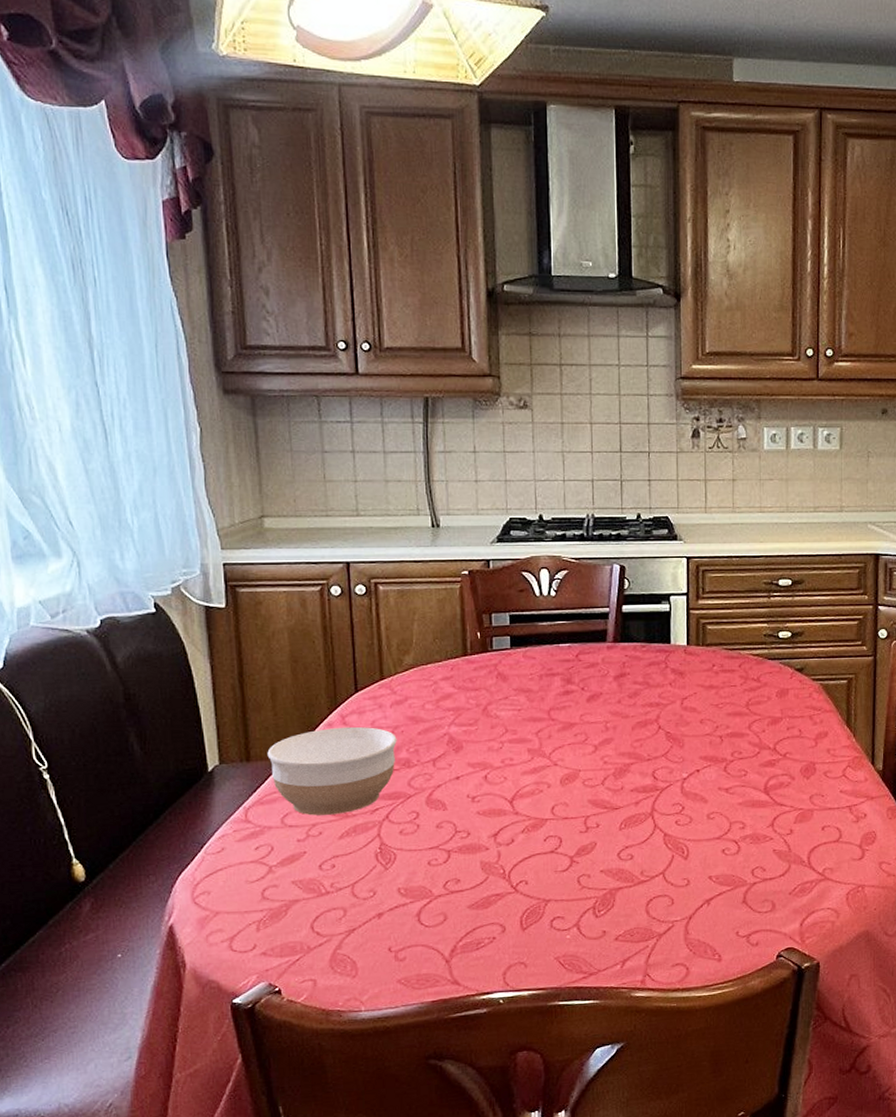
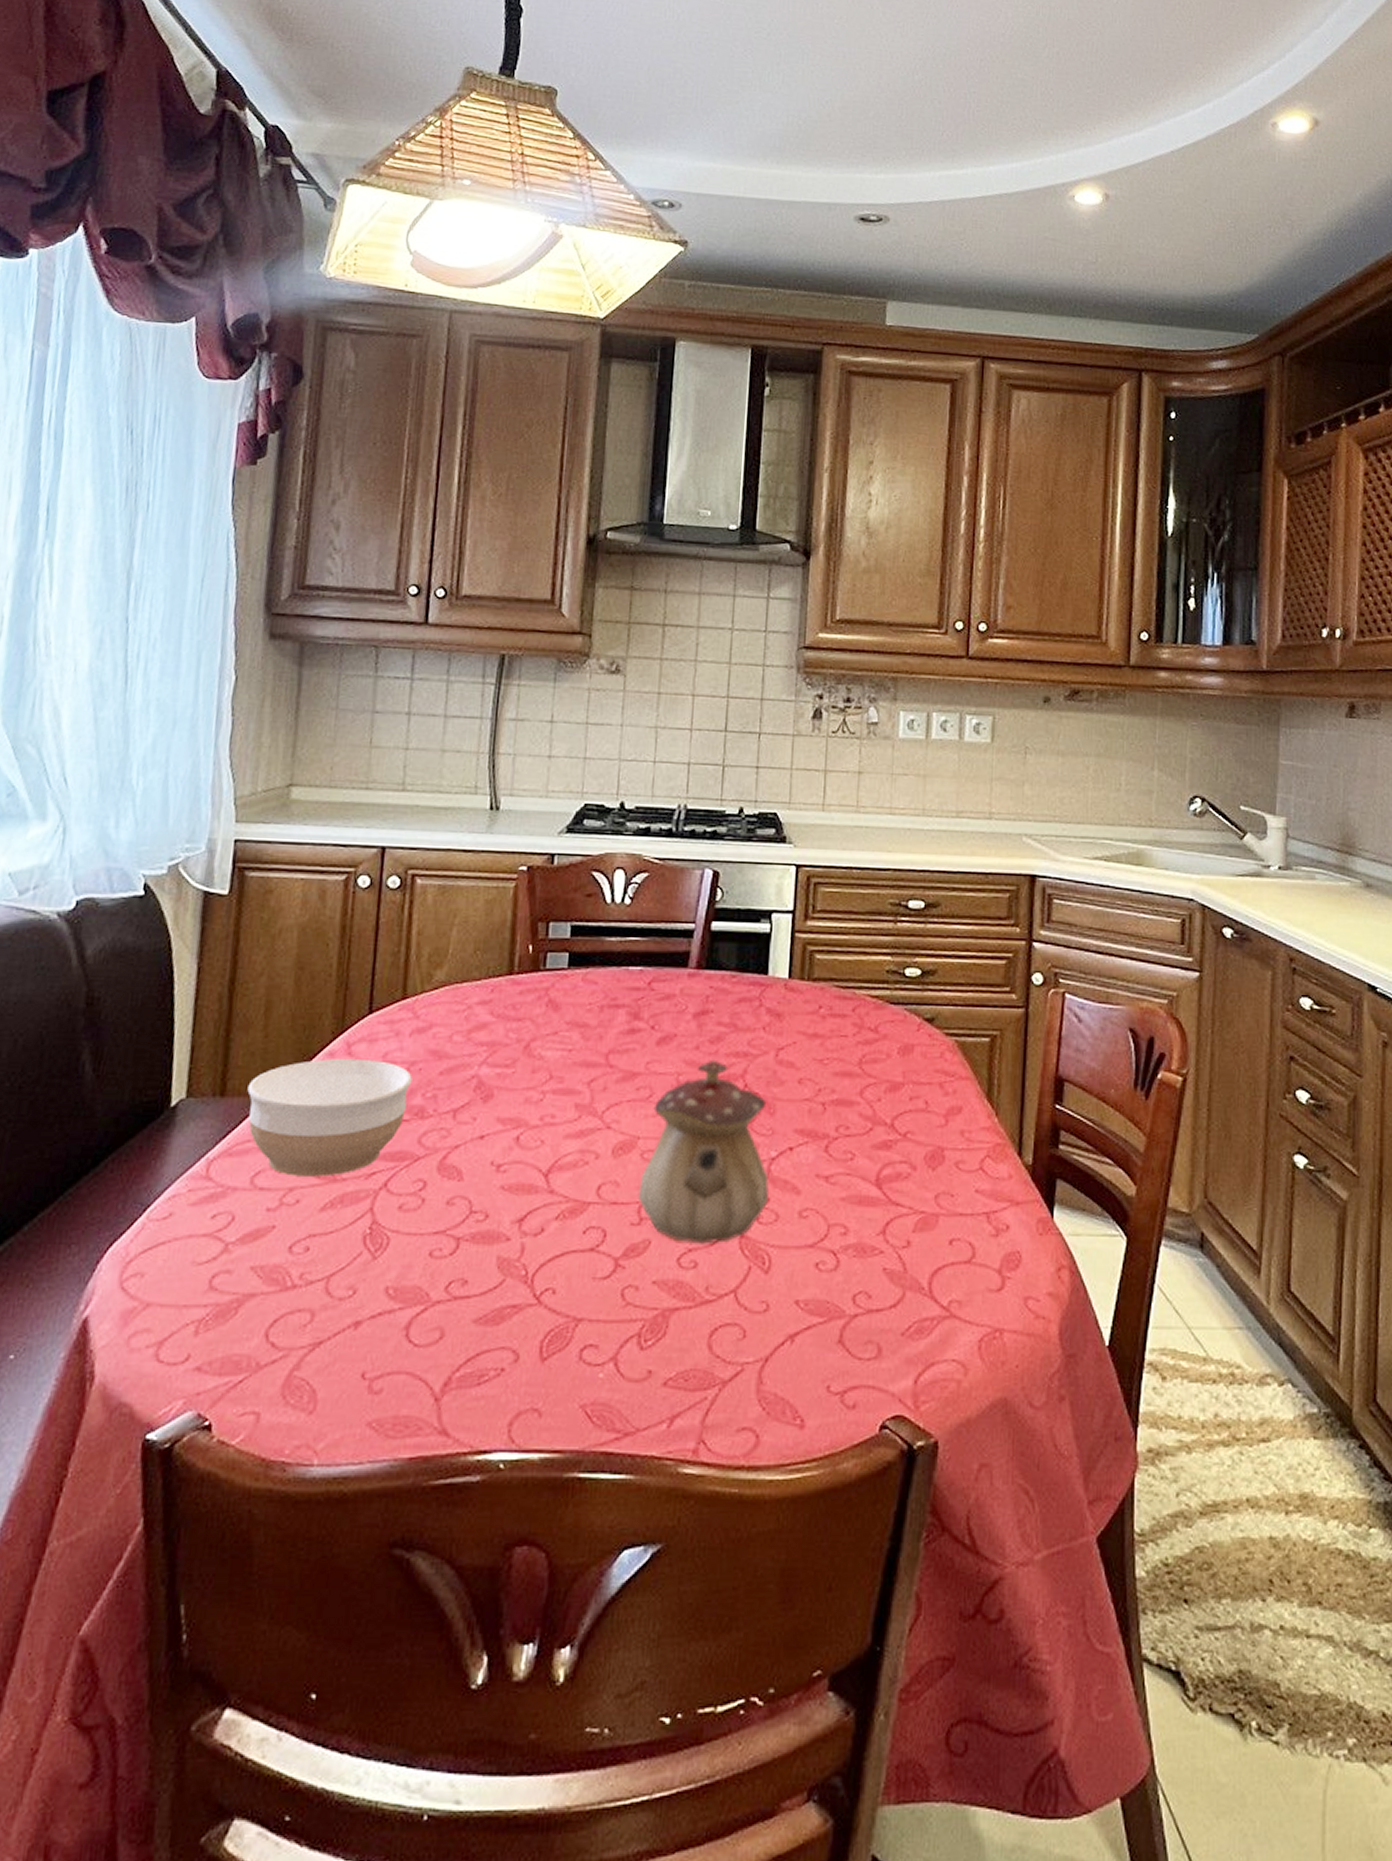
teapot: none [584,709,684,843] -> present [638,1059,770,1244]

